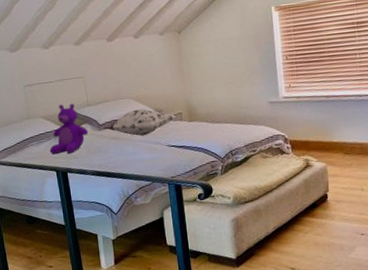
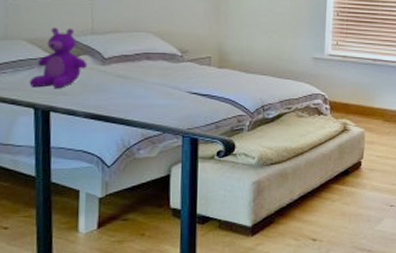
decorative pillow: present [103,108,177,136] -> none [108,46,205,78]

